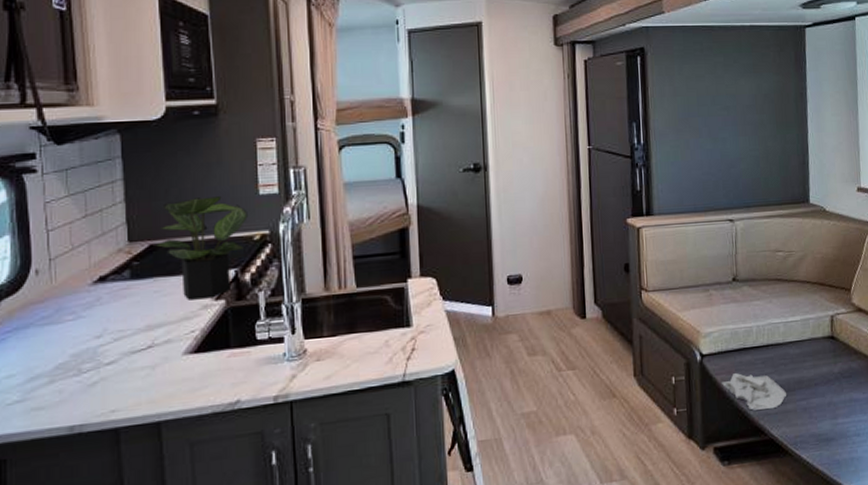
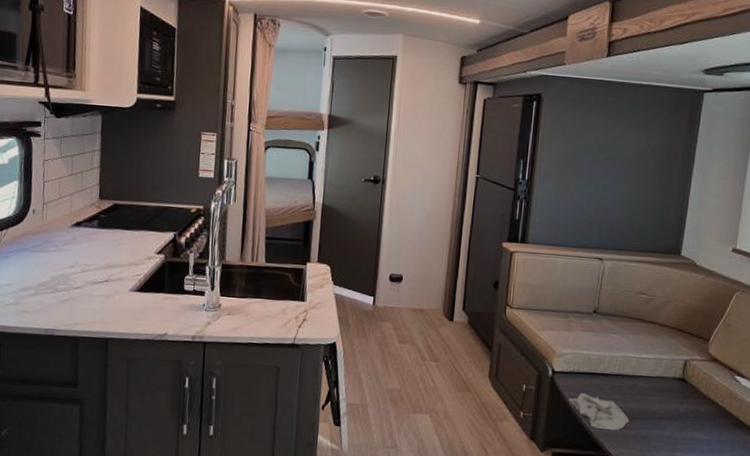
potted plant: present [154,196,248,300] -> none [117,172,189,252]

